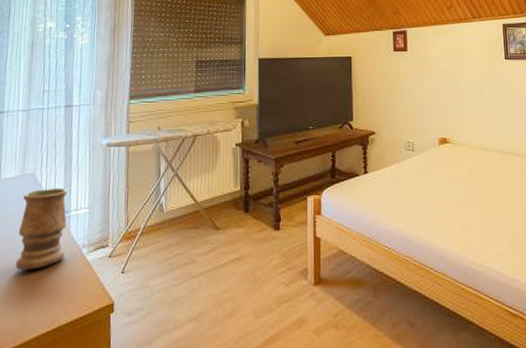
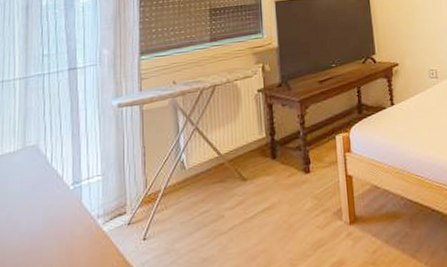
vase: present [15,187,68,270] -> none [21,156,78,253]

